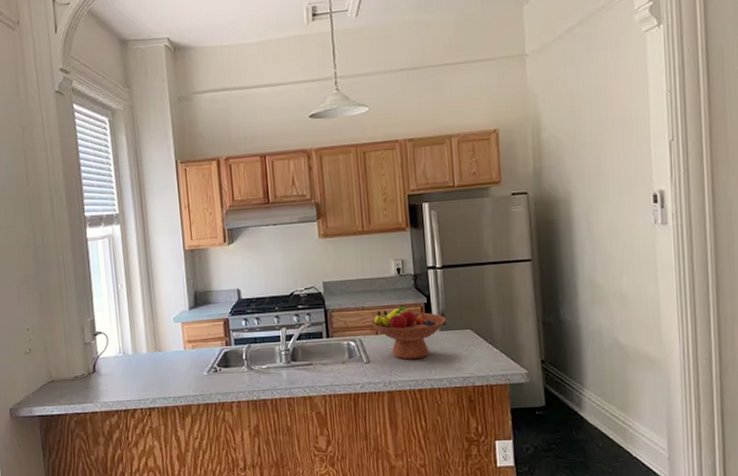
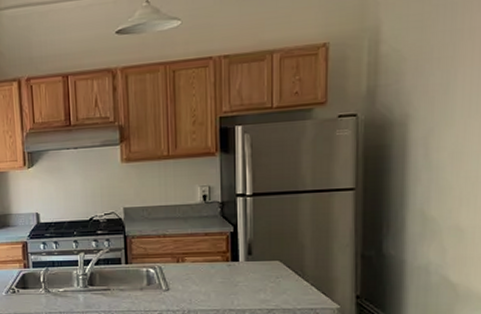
fruit bowl: present [371,307,446,360] -> none [172,235,253,289]

